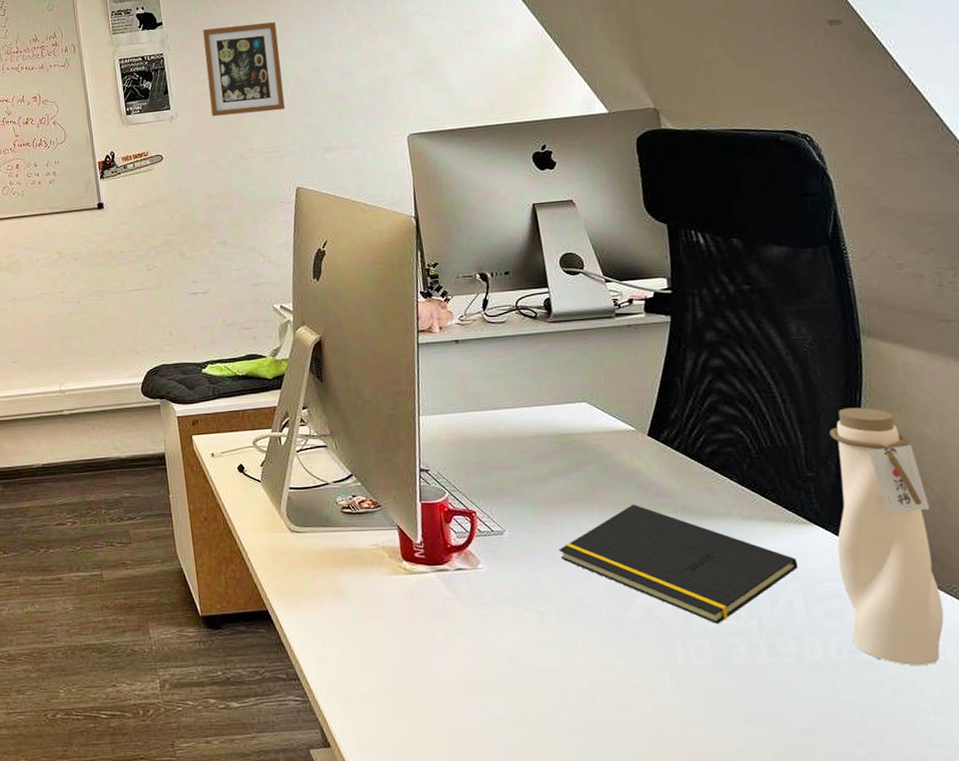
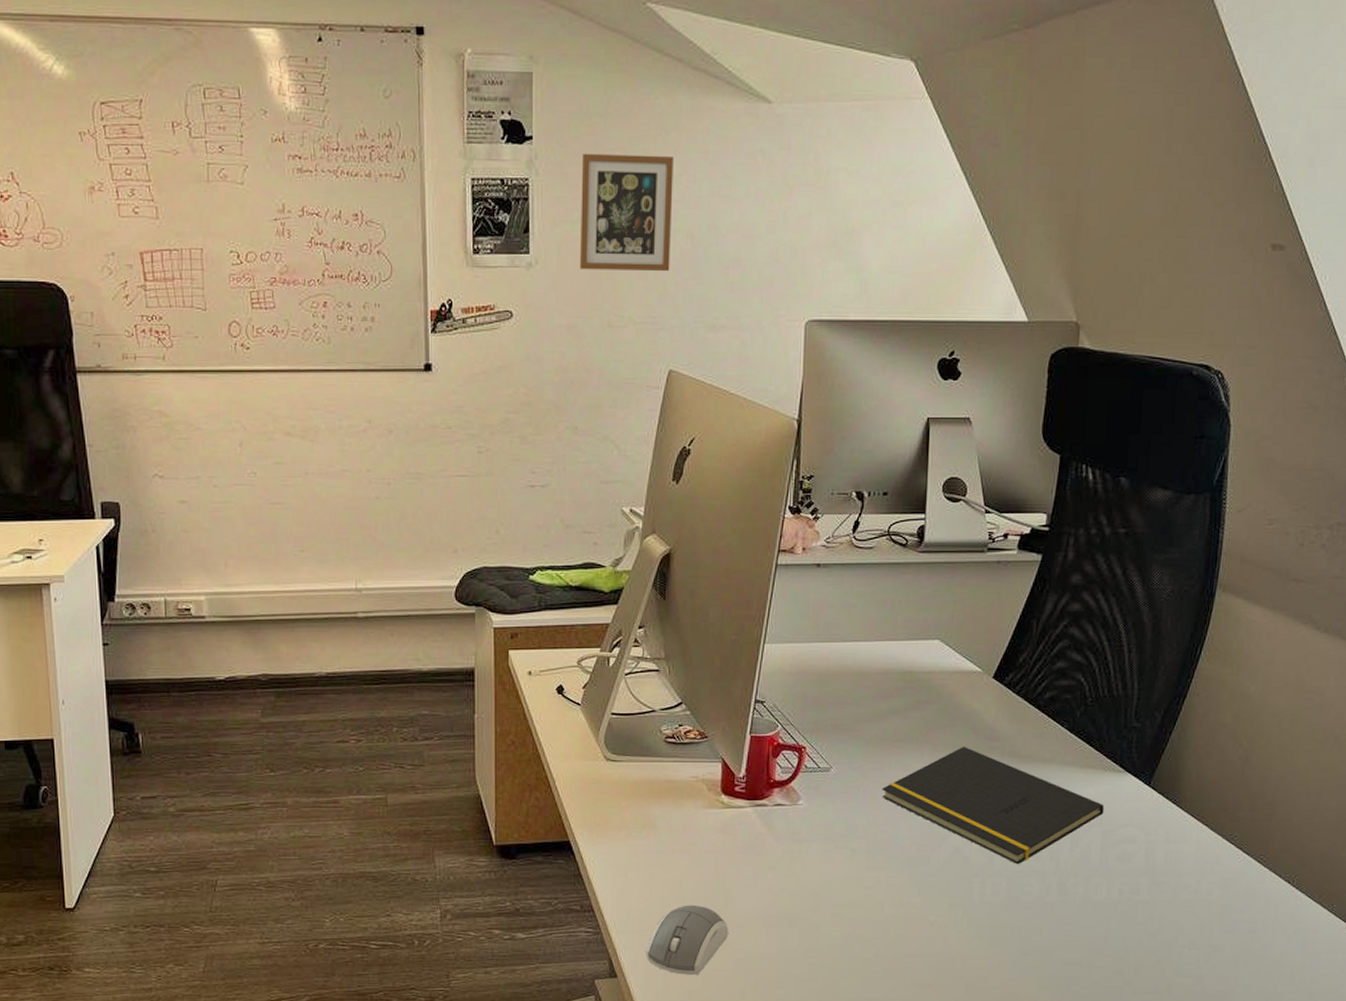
computer mouse: none [354,671,433,744] -> present [646,905,729,975]
water bottle: present [829,407,944,666] -> none [1135,661,1235,906]

